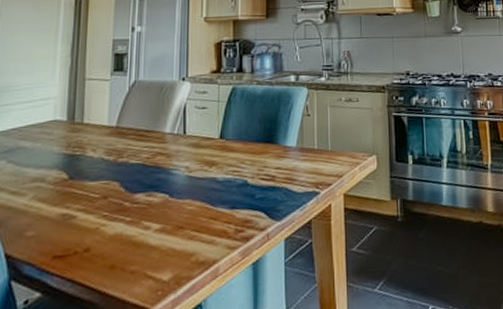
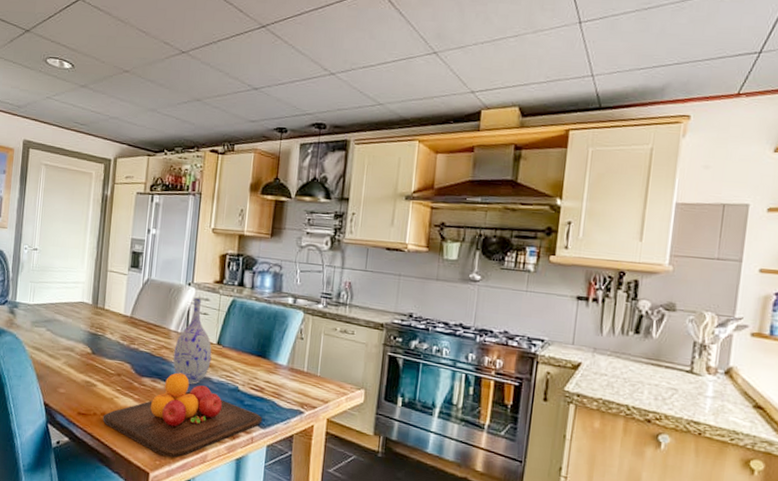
chopping board: none [86,179,277,284] -> present [102,372,263,458]
vase: none [171,92,215,190] -> present [173,297,212,384]

